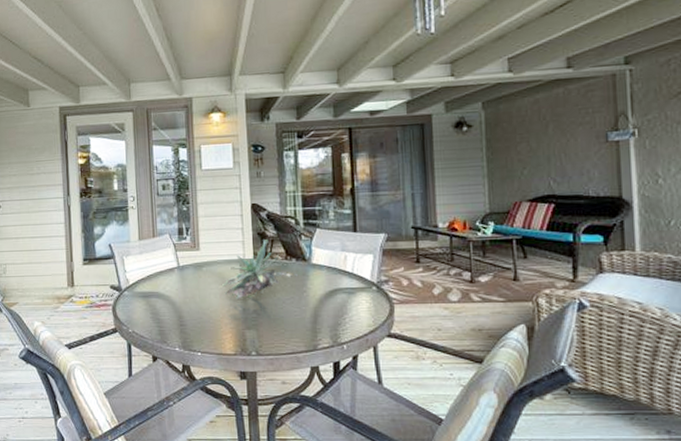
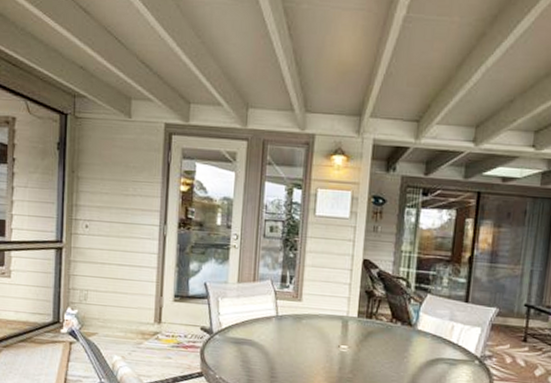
plant: present [220,240,298,300] -> none [318,299,401,358]

